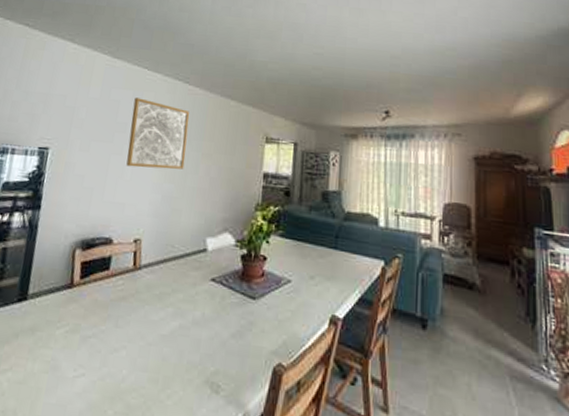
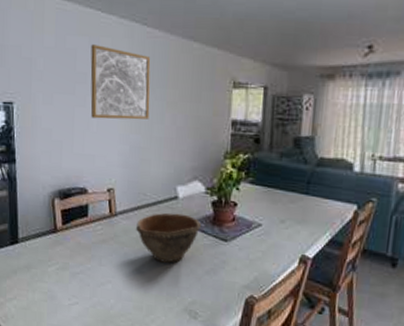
bowl: none [160,267,229,324] -> present [136,213,201,263]

